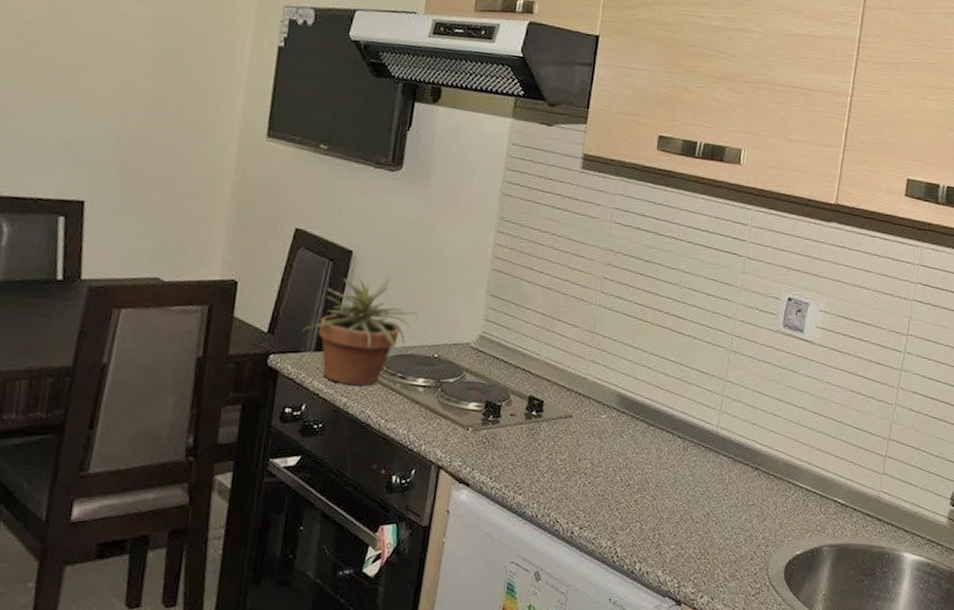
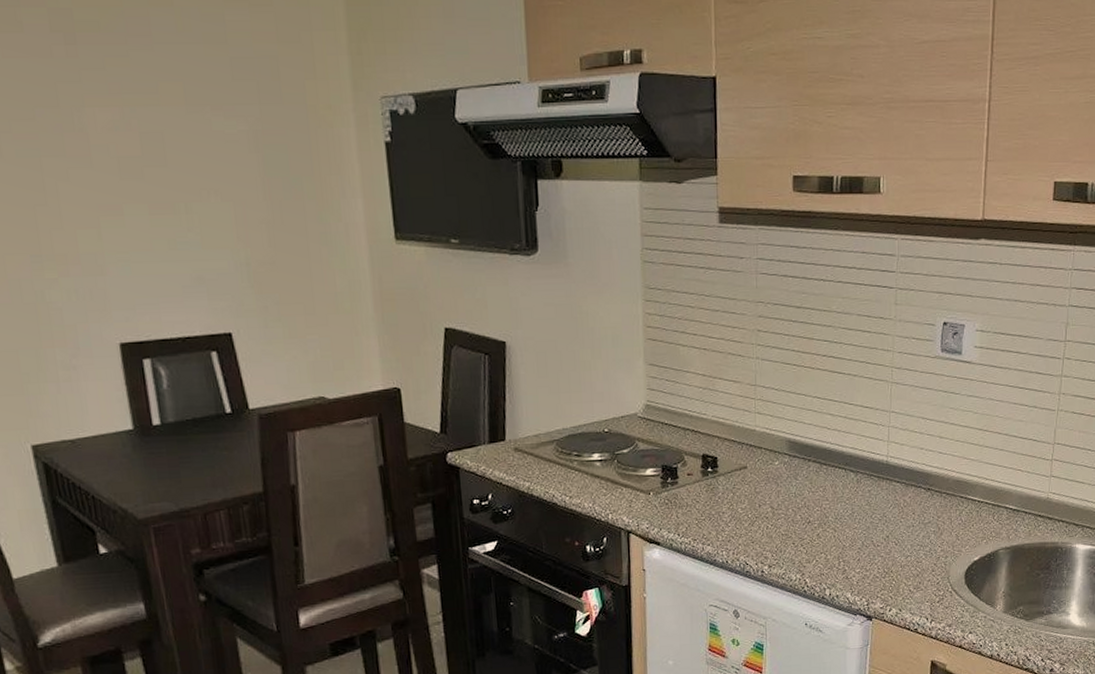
potted plant: present [302,277,417,386] -> none [473,362,581,470]

